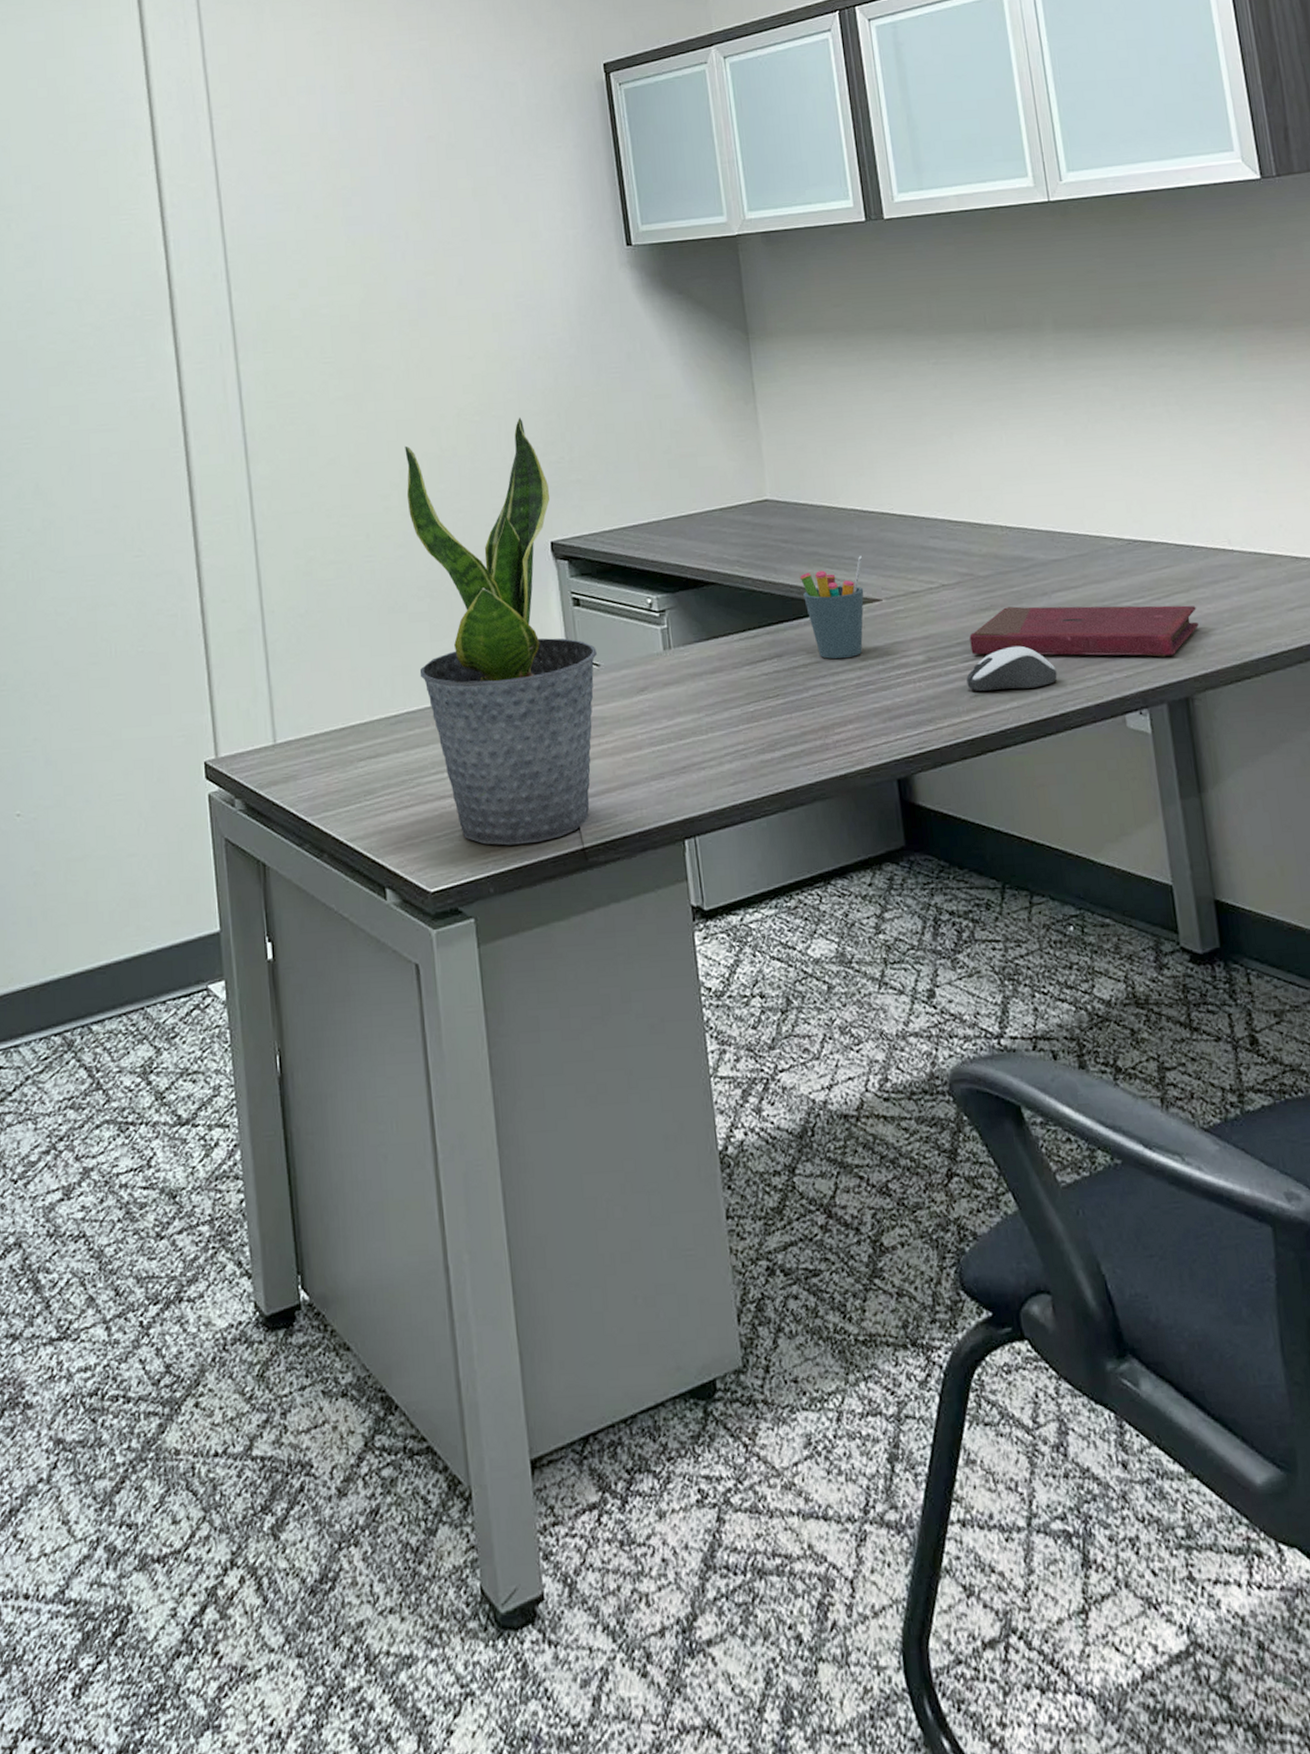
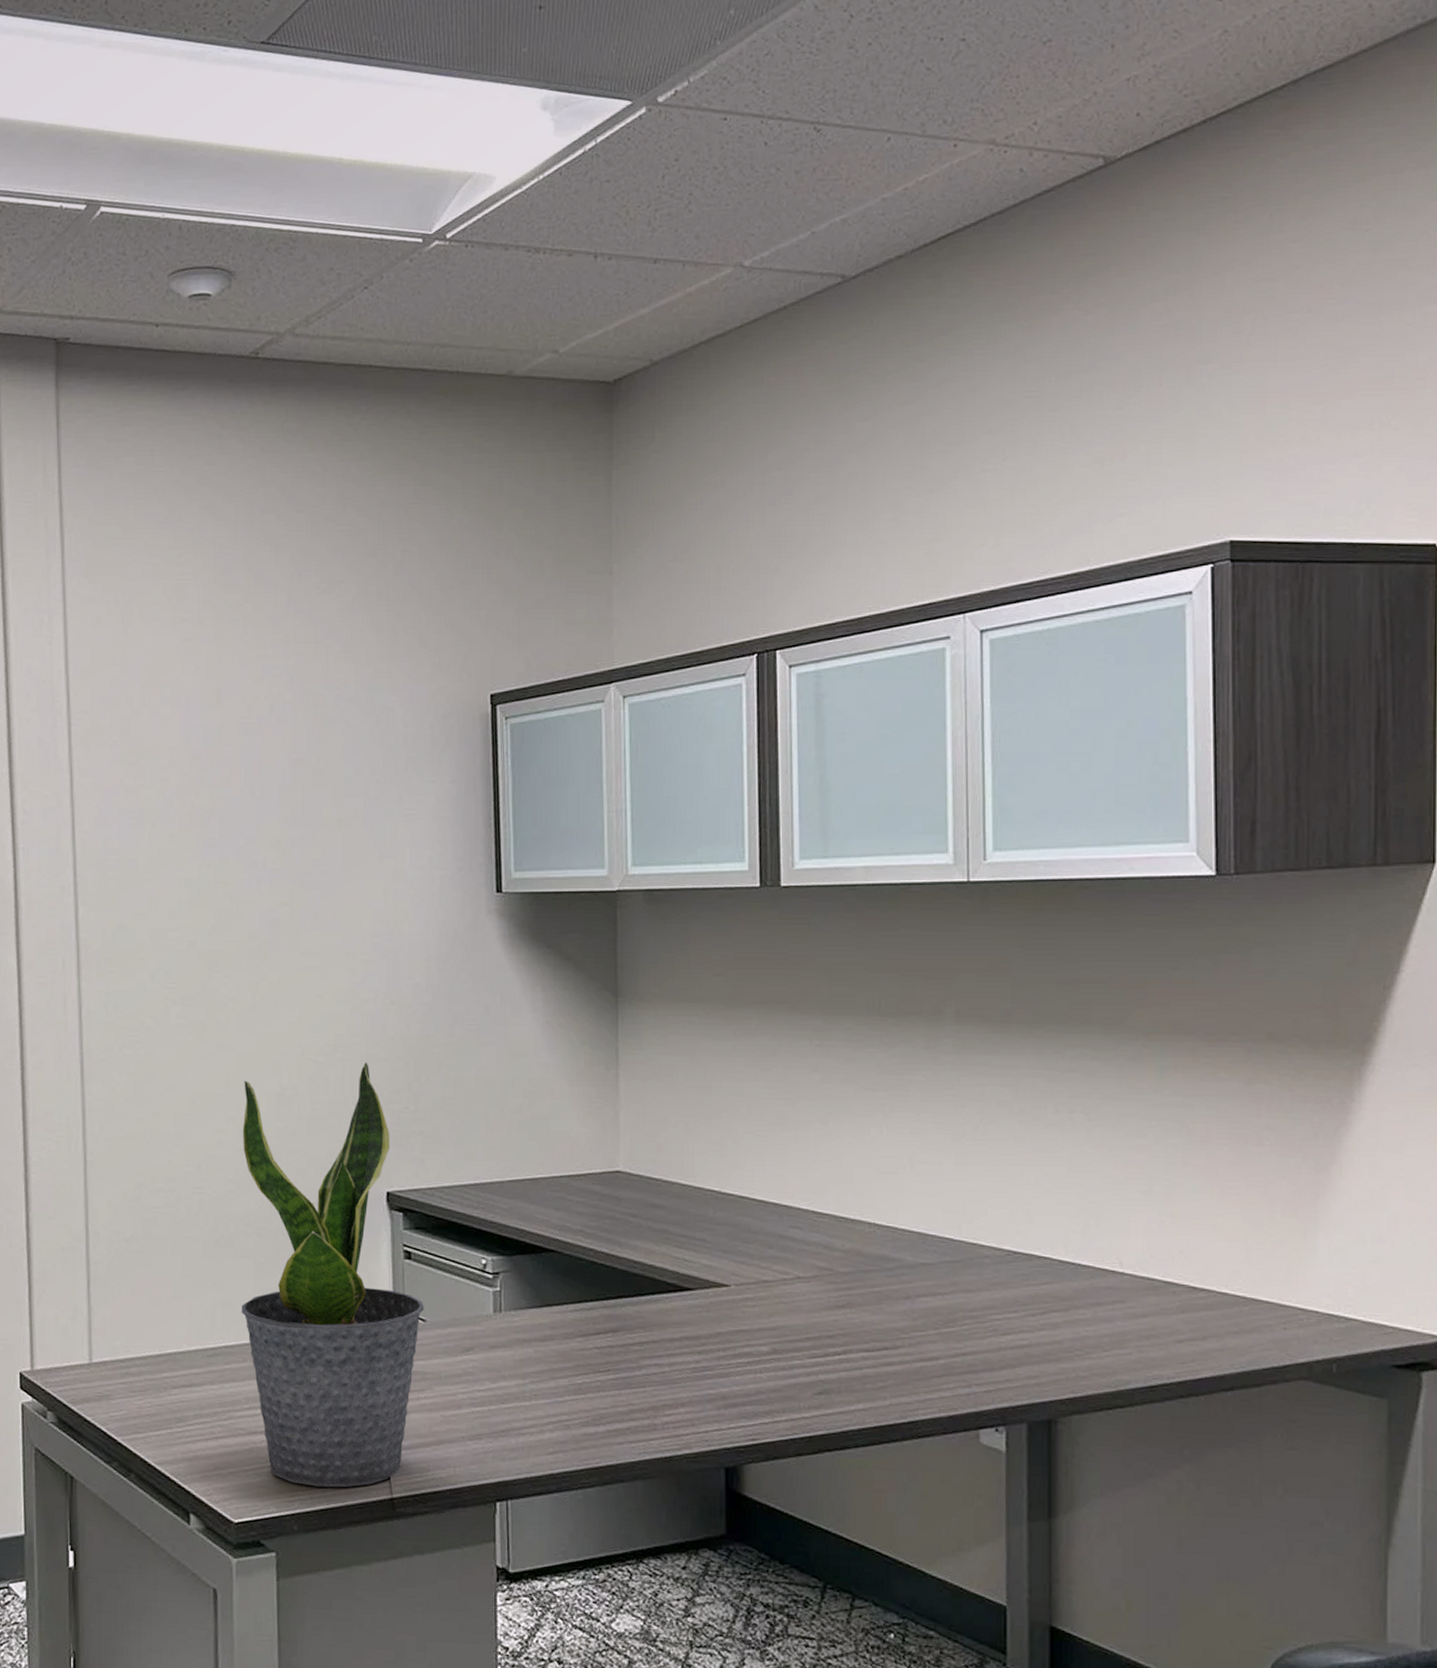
pen holder: present [800,556,864,659] -> none [646,1238,714,1340]
computer mouse: present [966,645,1057,692] -> none [812,1347,911,1392]
book: present [969,605,1199,657] -> none [820,1307,1073,1376]

